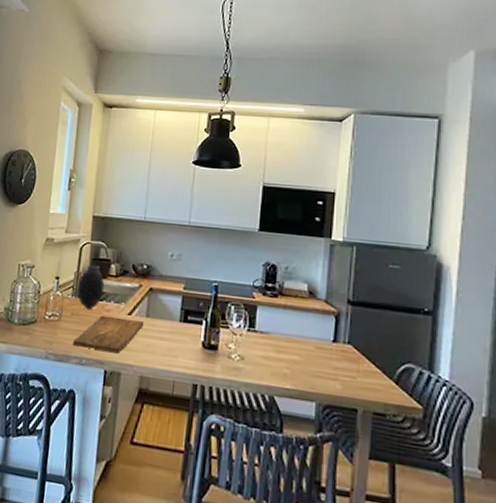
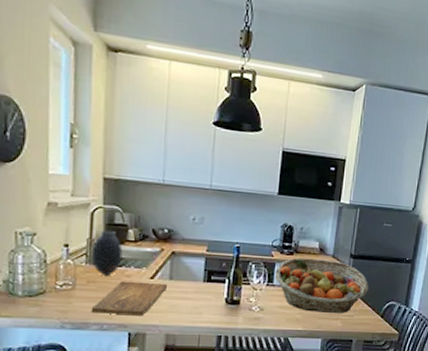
fruit basket: none [256,301,375,373] -> present [274,257,369,314]

